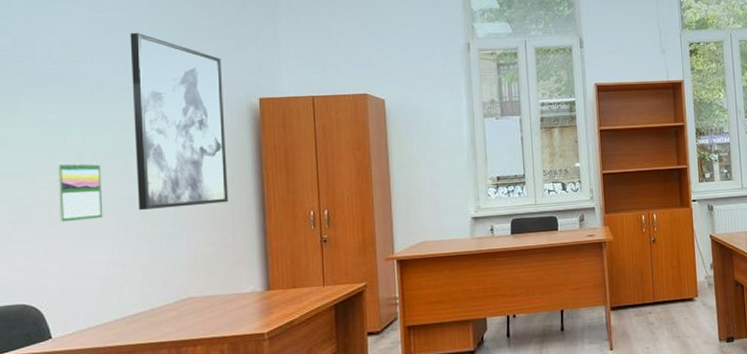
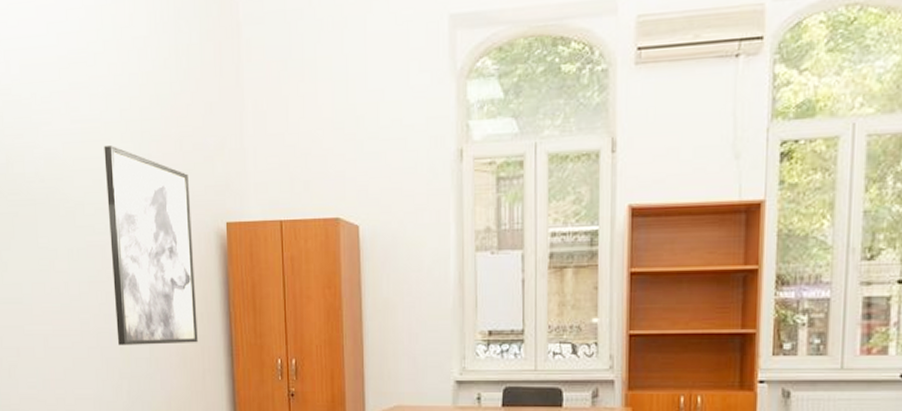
calendar: present [58,161,103,222] -> none [49,290,89,352]

